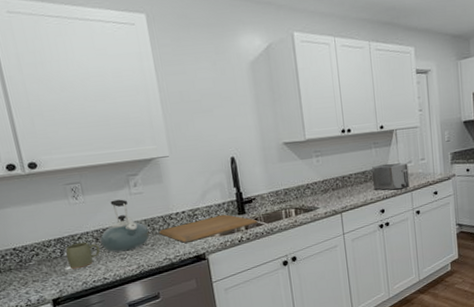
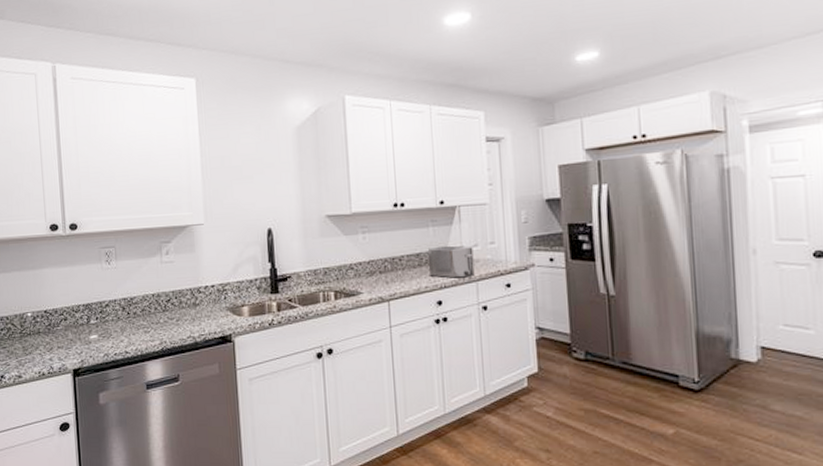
mug: present [65,241,101,269] -> none [92,310,126,339]
kettle: present [100,199,150,253] -> none [127,267,176,324]
chopping board: present [158,214,258,244] -> none [185,291,292,322]

